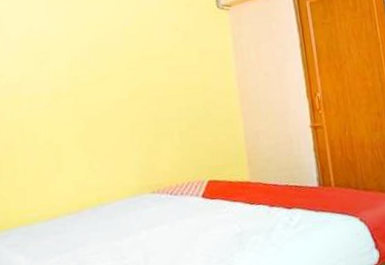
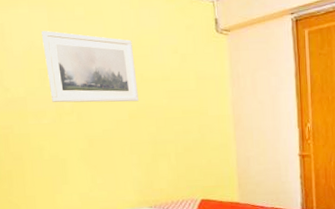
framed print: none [39,15,139,86] -> present [41,31,139,103]

